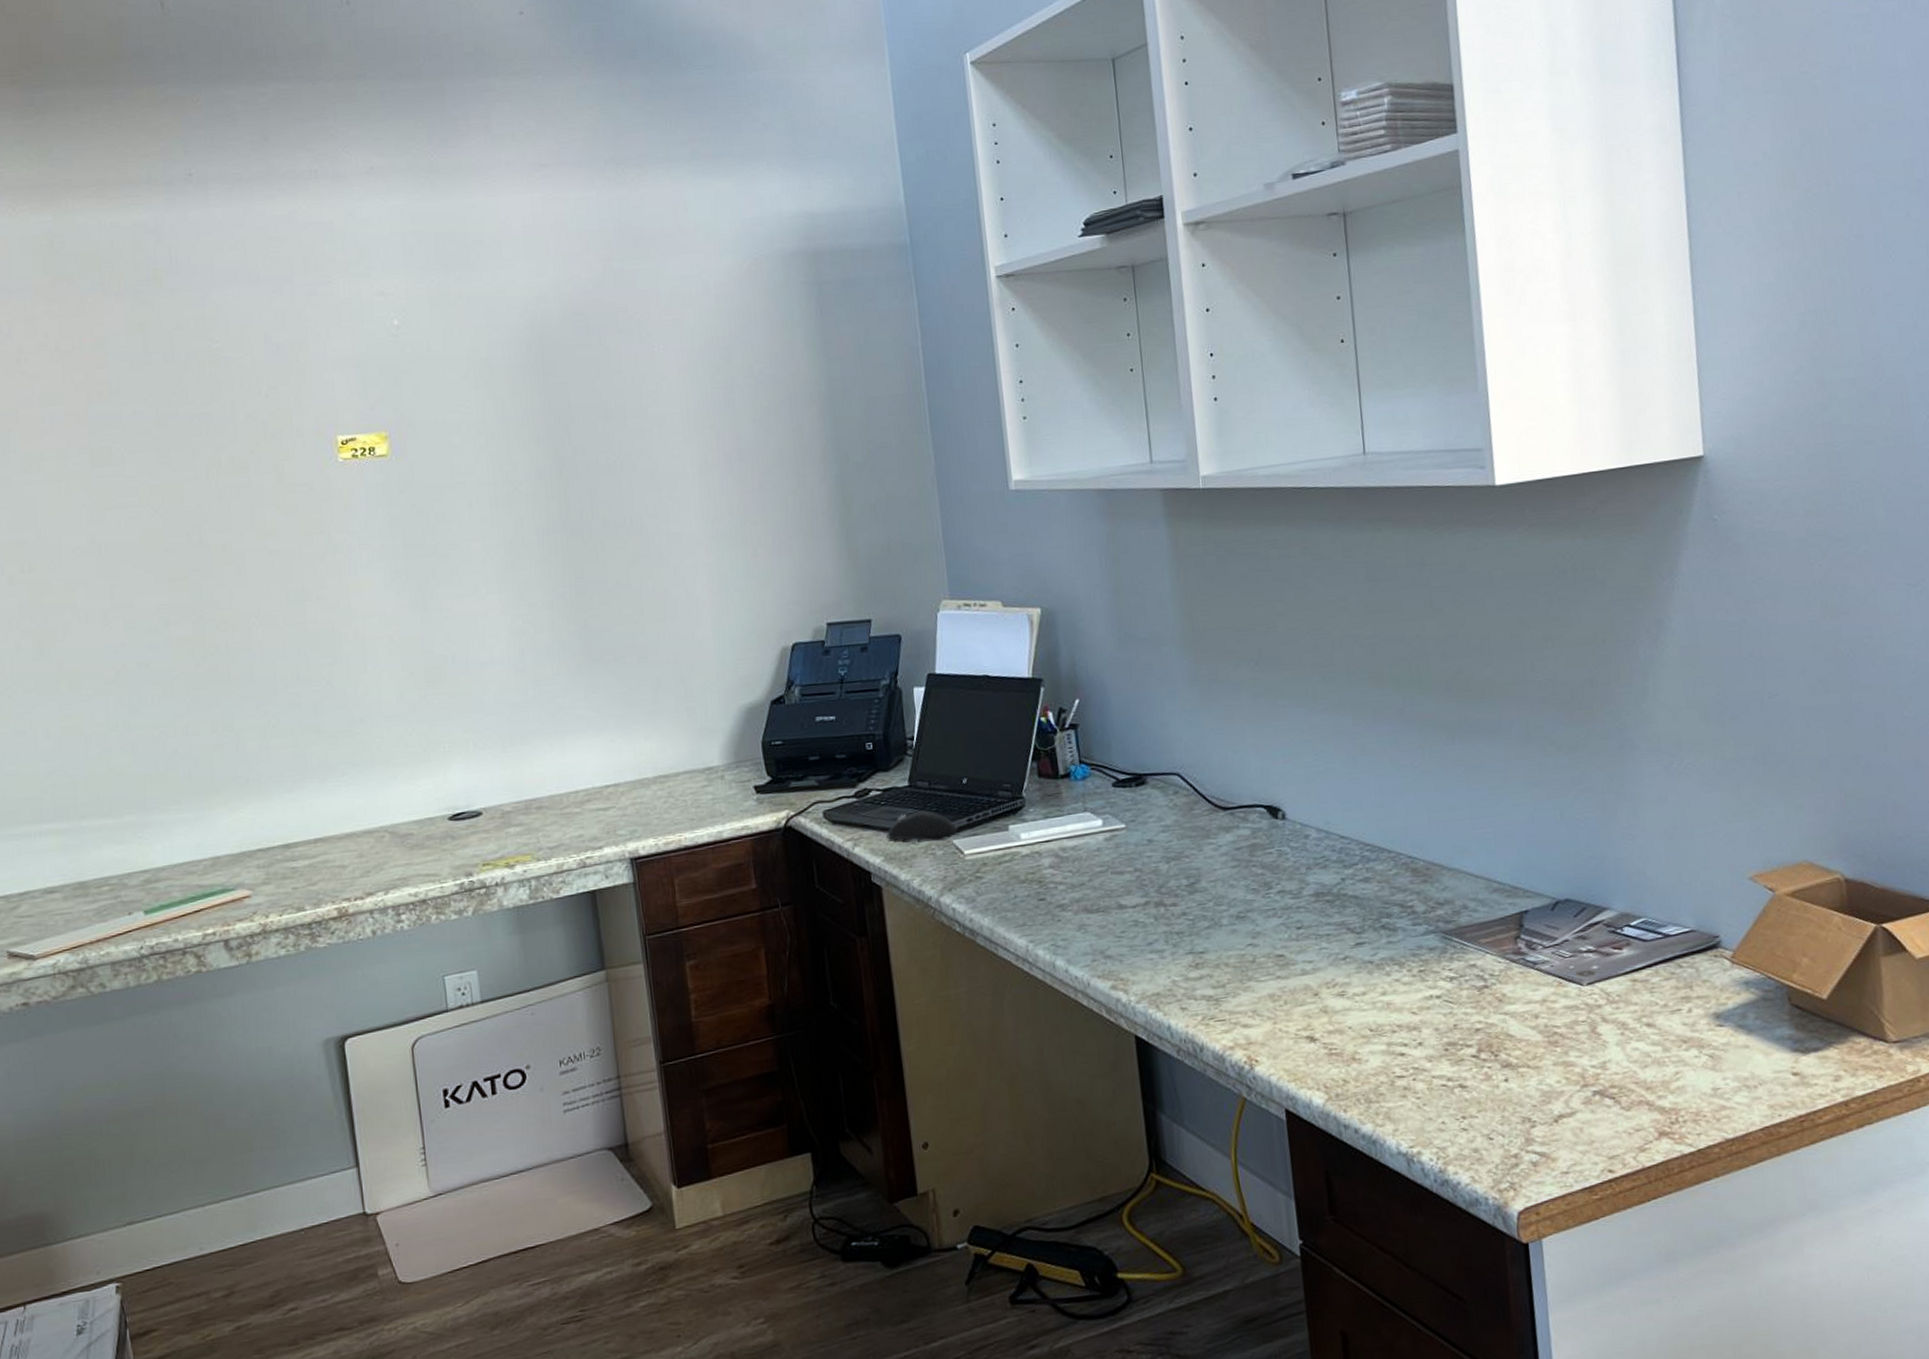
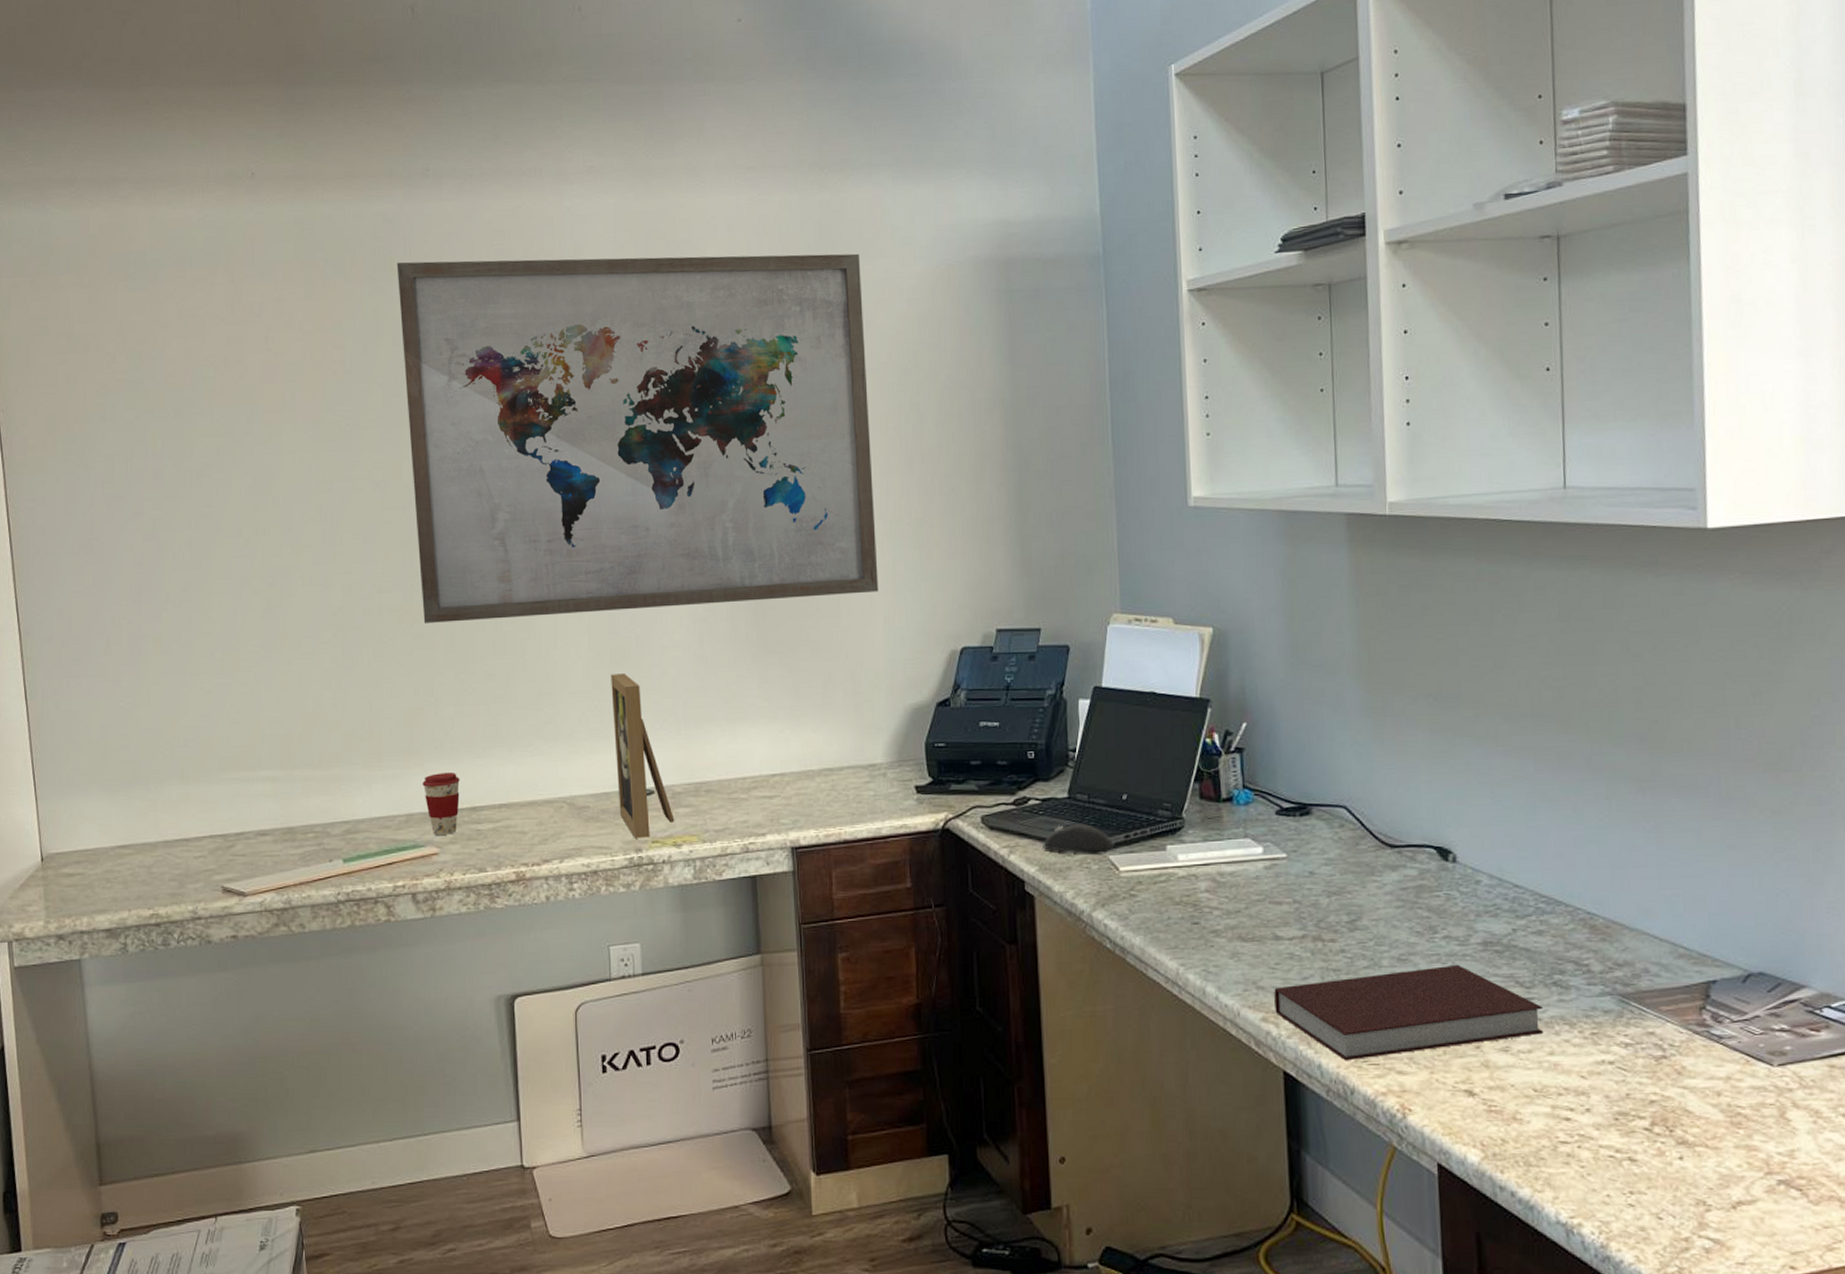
wall art: none [162,250,704,655] -> present [397,253,879,623]
coffee cup: none [228,809,271,877] -> present [422,772,460,835]
picture frame: none [427,693,506,863] -> present [611,674,675,839]
notebook: none [1121,917,1376,1020] -> present [1274,964,1544,1061]

